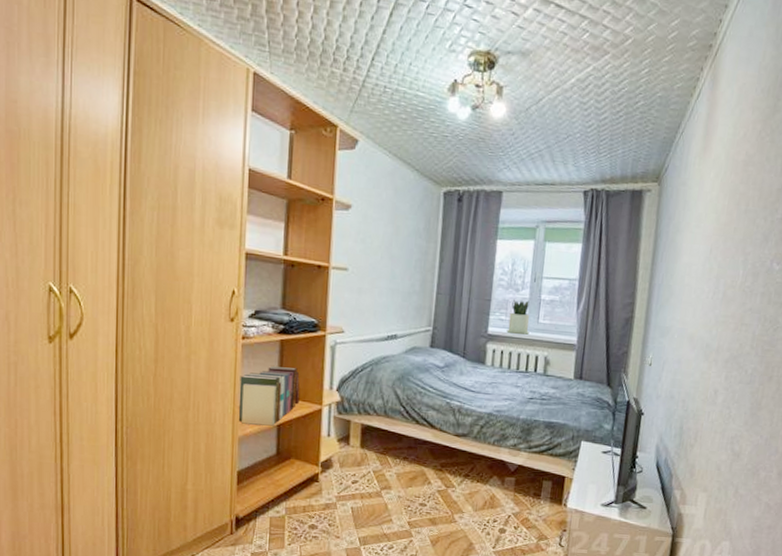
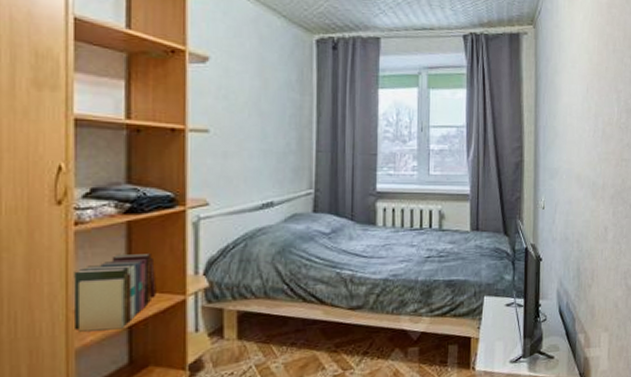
planter: present [506,299,530,336] -> none [396,151,421,190]

